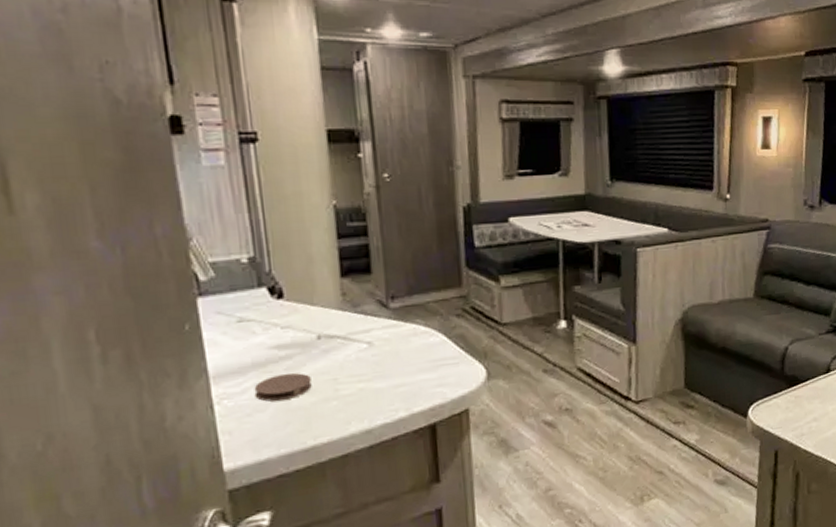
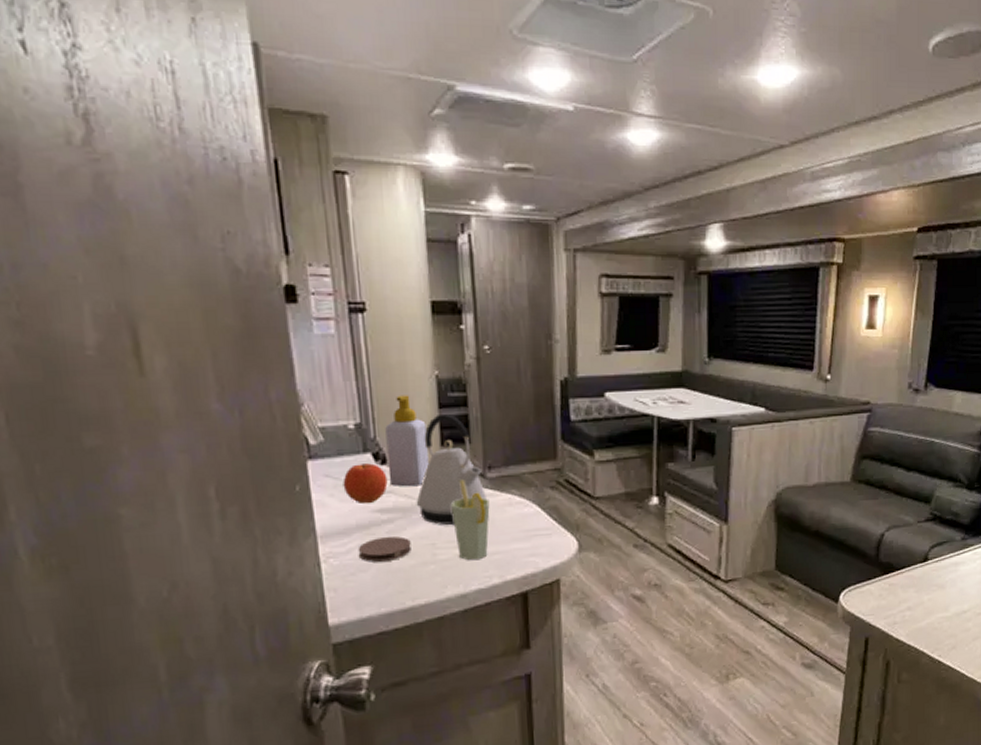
fruit: none [236,298,285,340] -> present [343,463,388,503]
soap bottle: none [281,226,329,321] -> present [385,395,429,487]
kettle: none [317,243,390,359] -> present [417,413,486,526]
cup: none [353,311,394,395] -> present [451,479,490,561]

